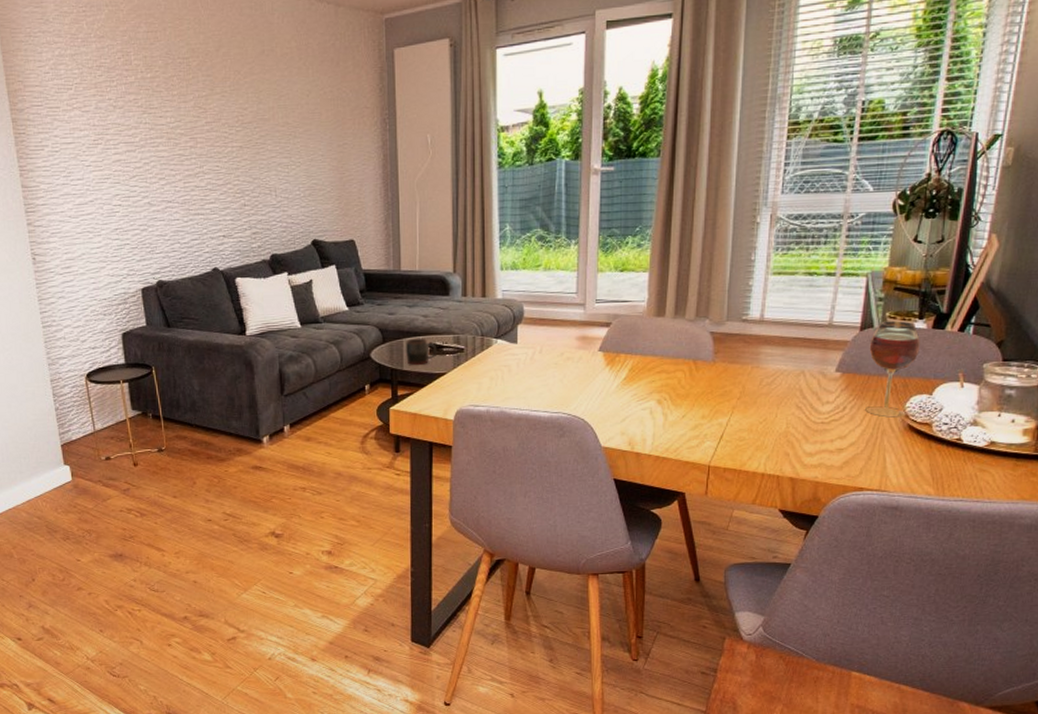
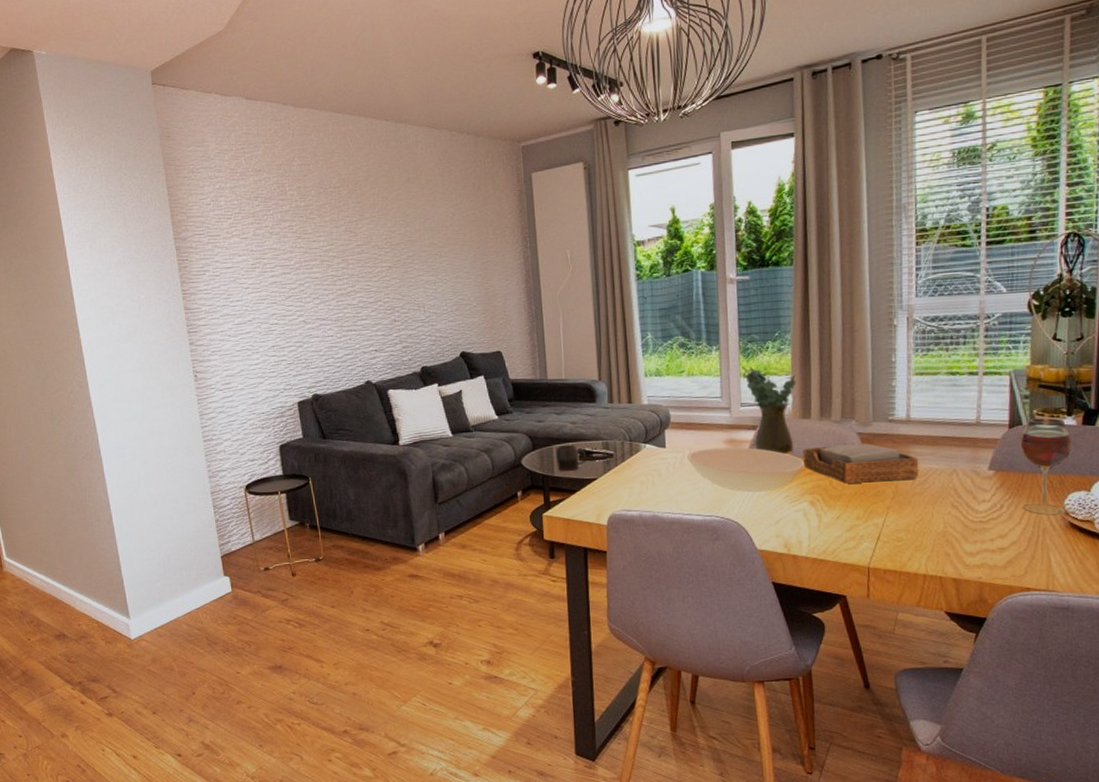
bowl: none [539,344,655,390] -> present [687,447,805,493]
vase: none [600,261,654,354] -> present [742,366,796,456]
napkin holder: none [654,343,768,383] -> present [802,443,919,484]

